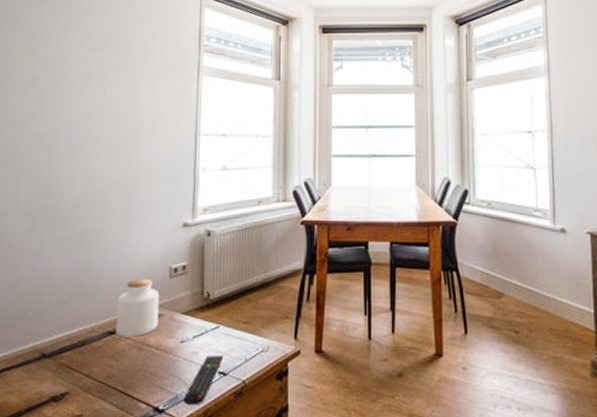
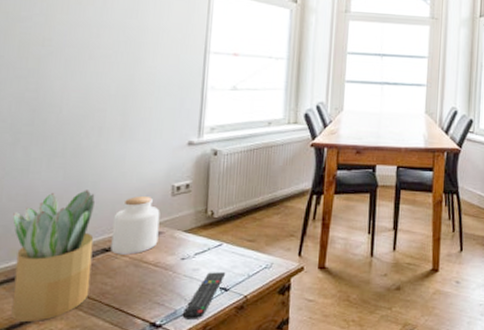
potted plant: none [29,273,101,404] -> present [11,190,96,322]

